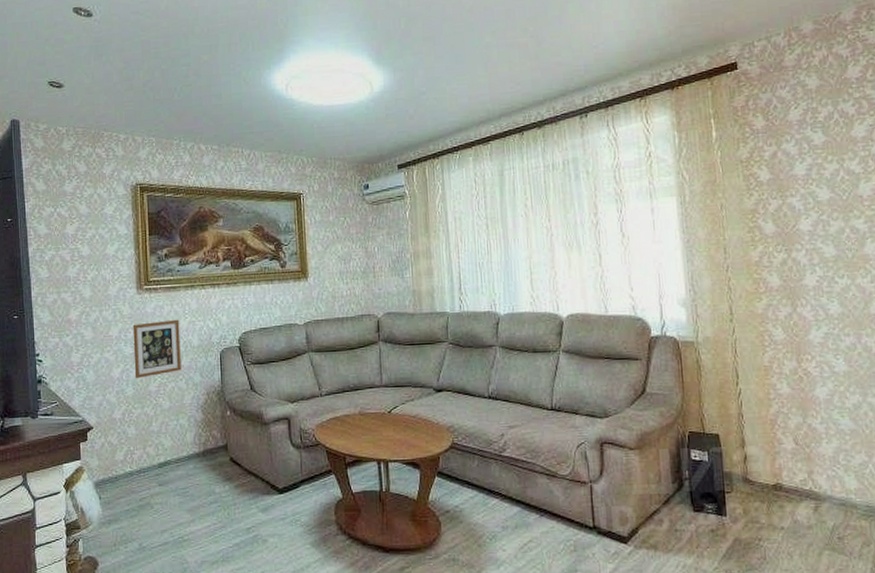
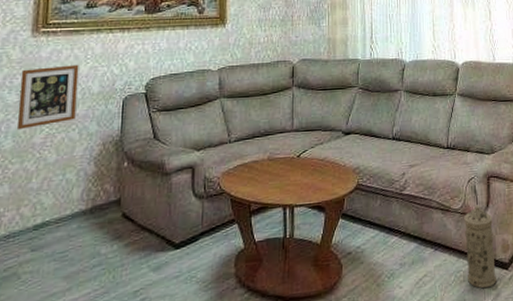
water filter: none [573,472,613,561] -> present [464,205,497,289]

